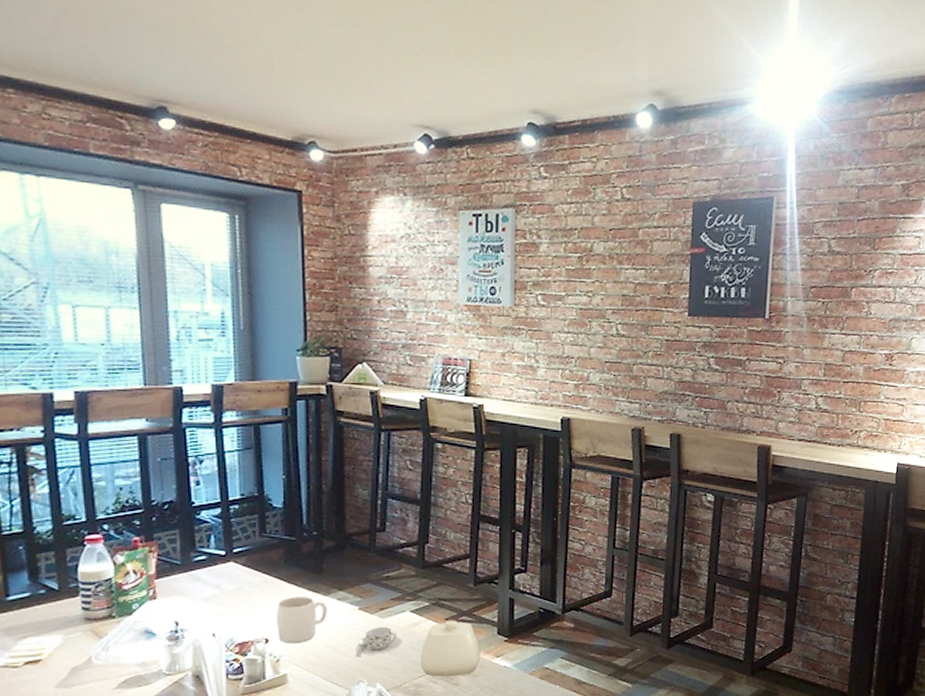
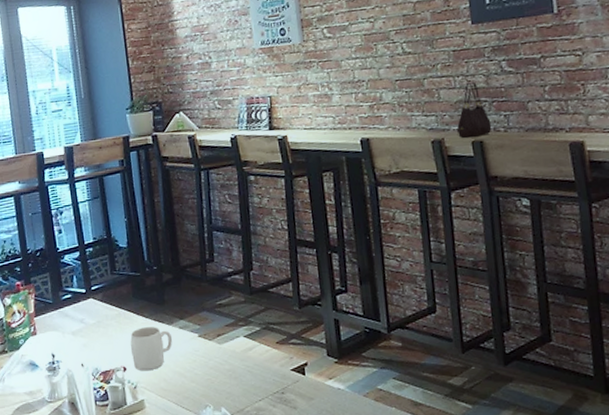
teacup: present [356,626,402,656] -> none [199,352,240,381]
sugar bowl: present [421,620,481,677] -> none [258,343,314,400]
handbag: none [658,374,691,430] -> present [457,81,492,139]

